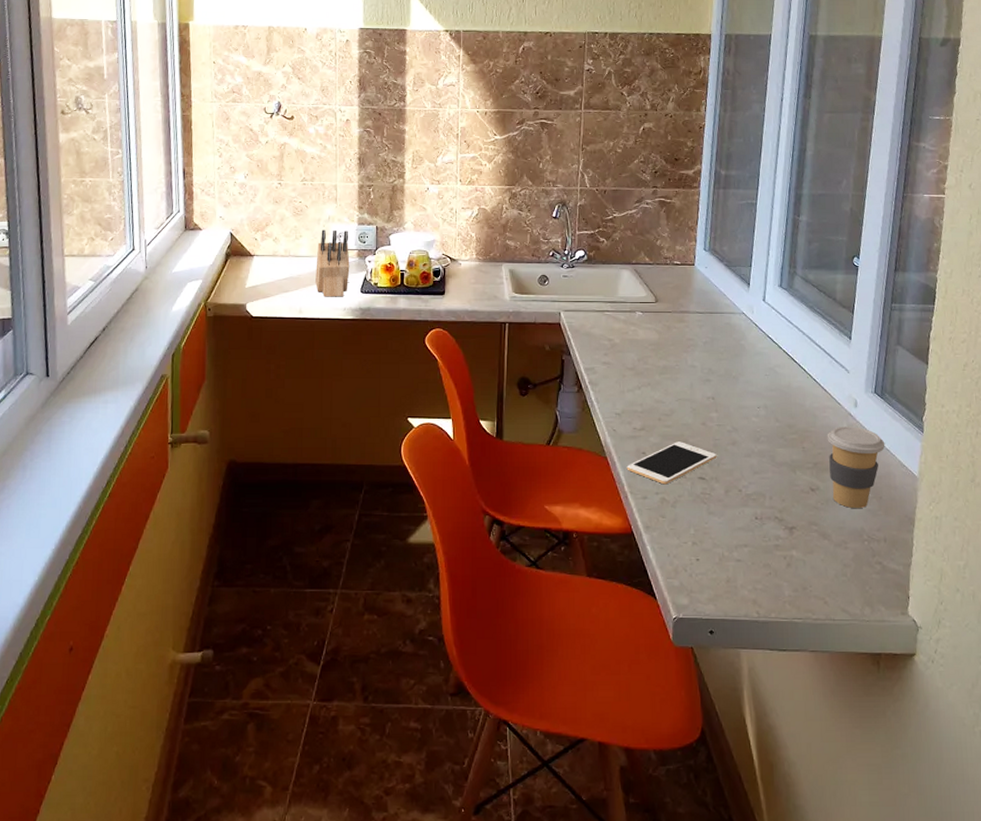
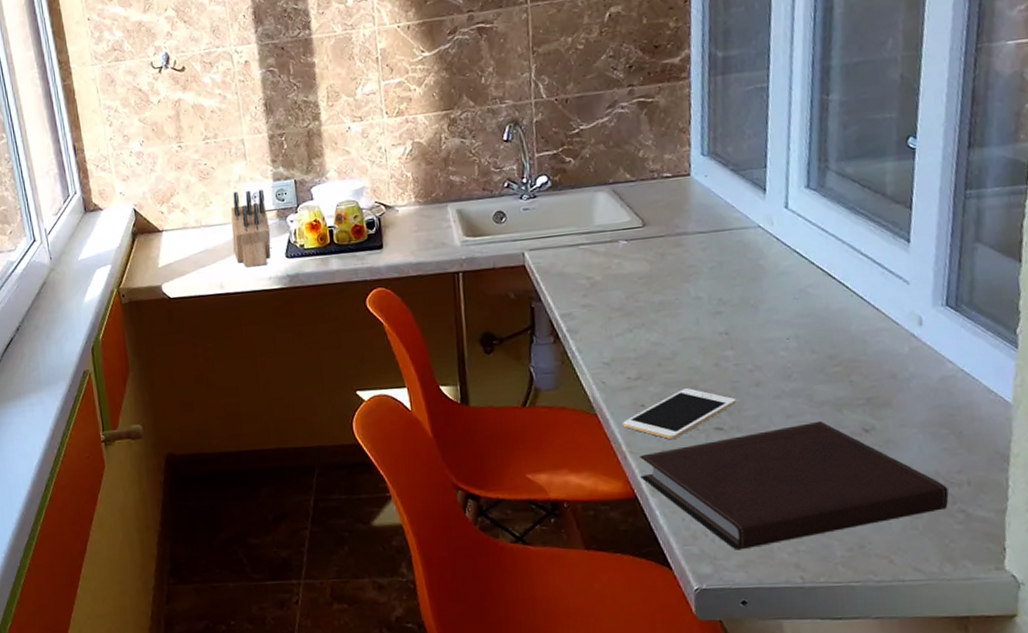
notebook: none [637,478,870,585] -> present [639,420,949,551]
coffee cup: present [827,426,885,509] -> none [882,349,964,449]

